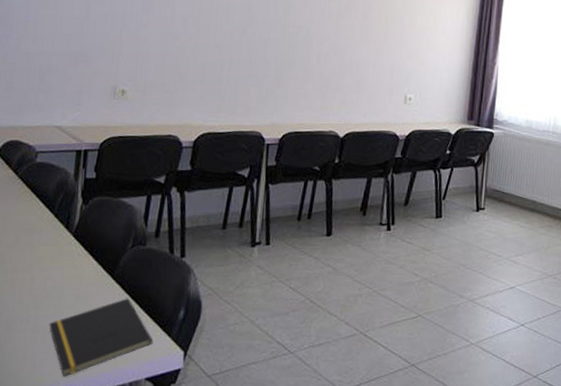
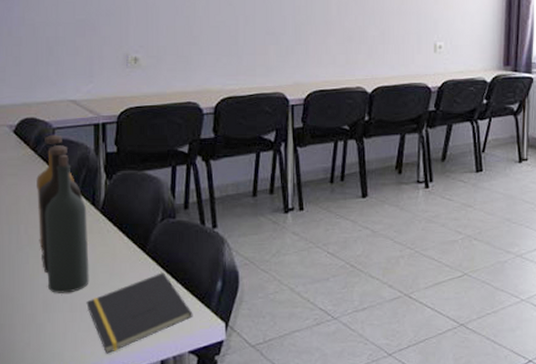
bottle: none [9,158,60,314] -> present [36,134,90,293]

